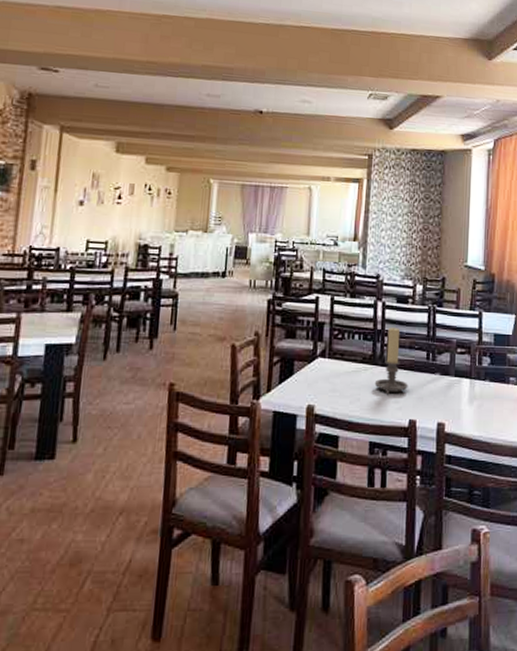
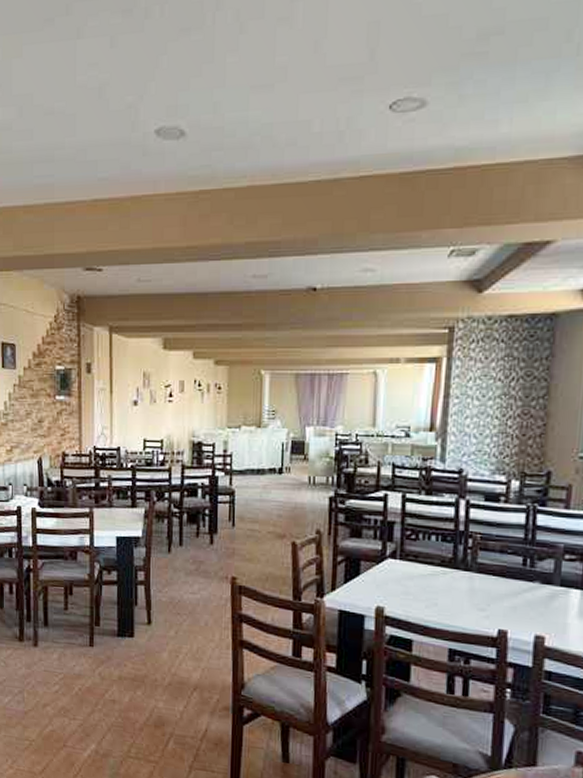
candle holder: present [374,327,408,395] -> none [455,528,498,602]

